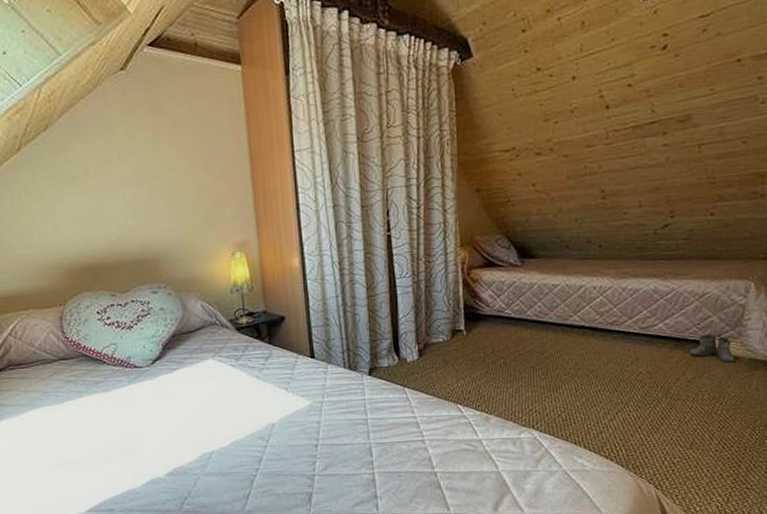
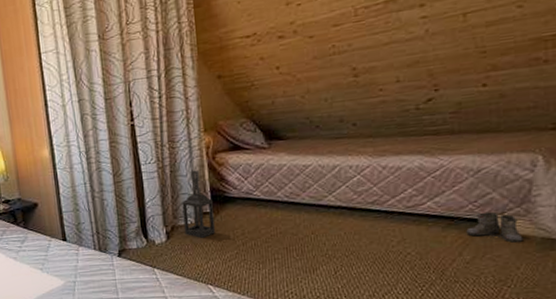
lantern: none [435,285,467,356] -> present [182,170,215,238]

